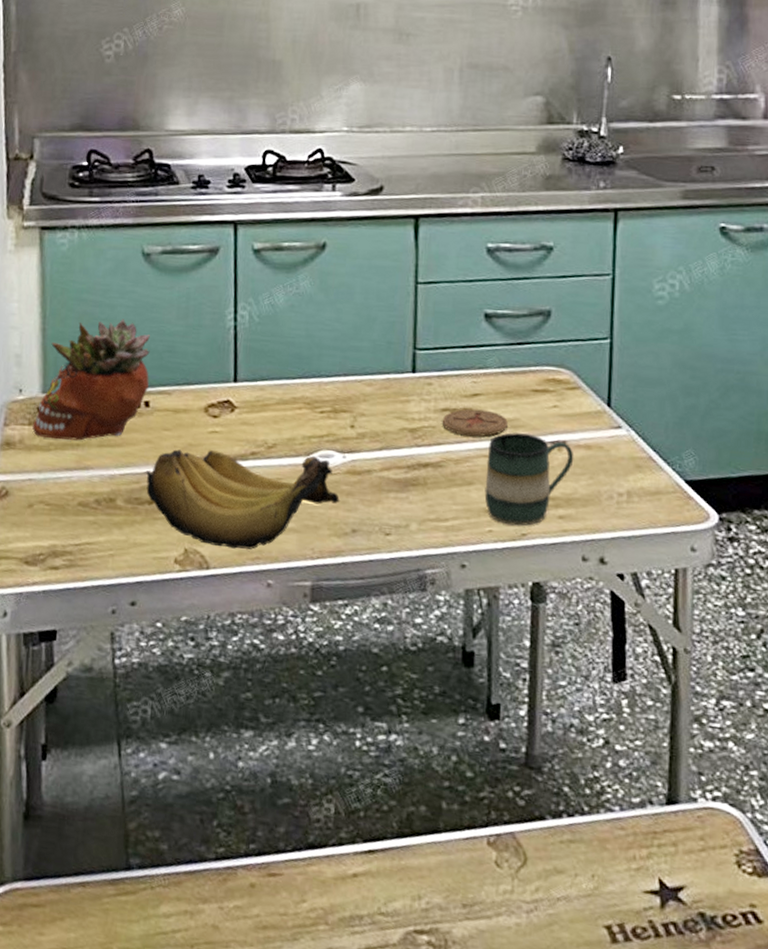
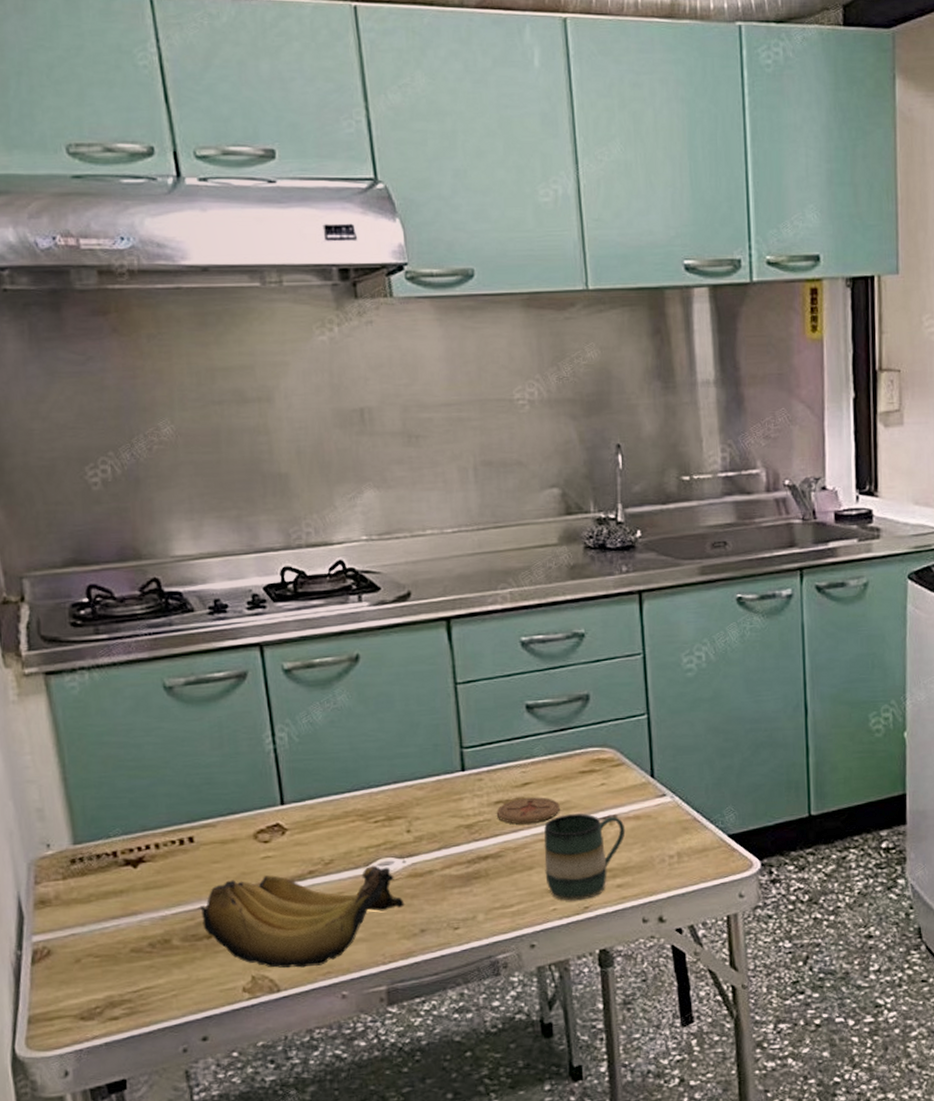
succulent planter: present [32,319,150,441] -> none [67,757,190,890]

